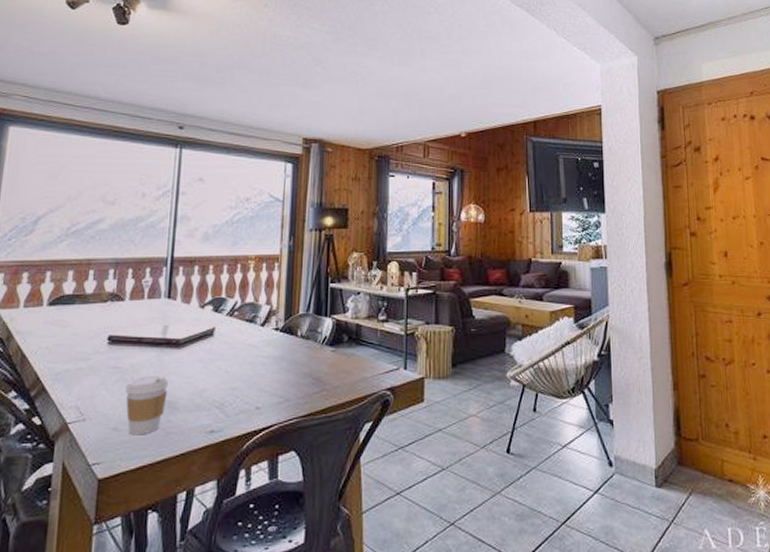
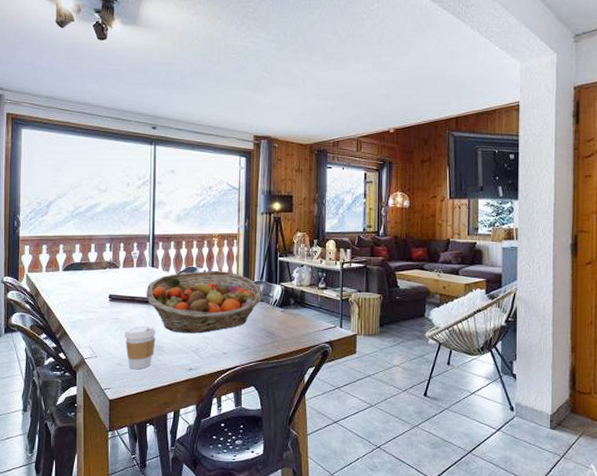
fruit basket: none [157,302,309,384] -> present [145,271,262,334]

